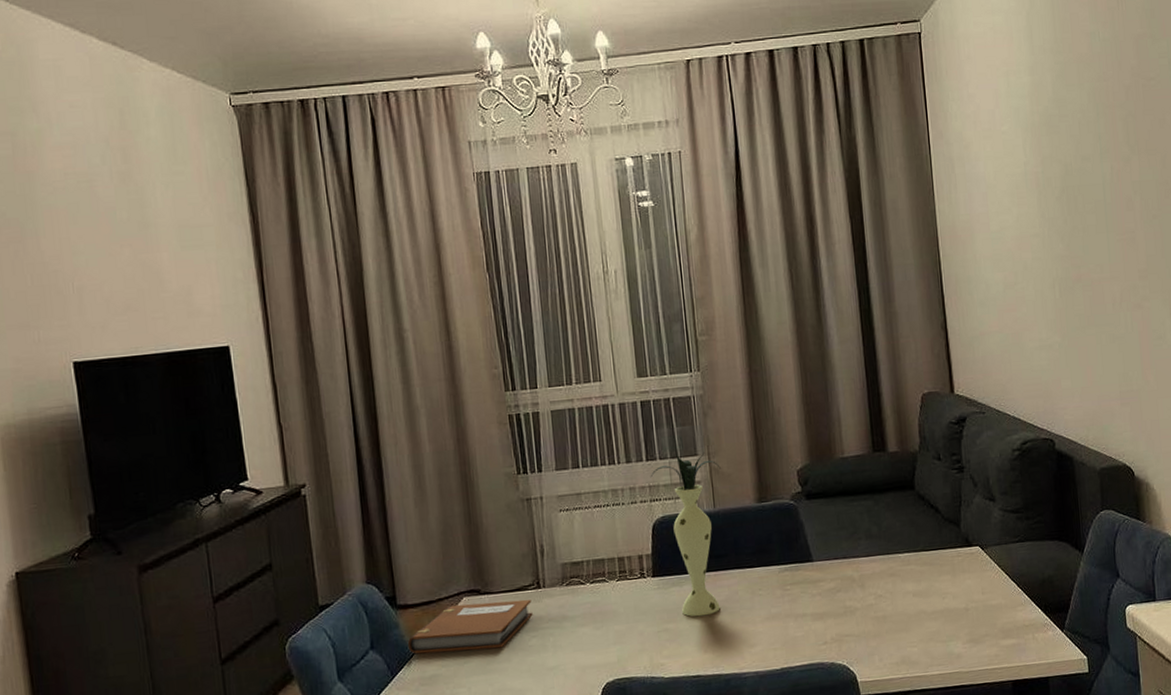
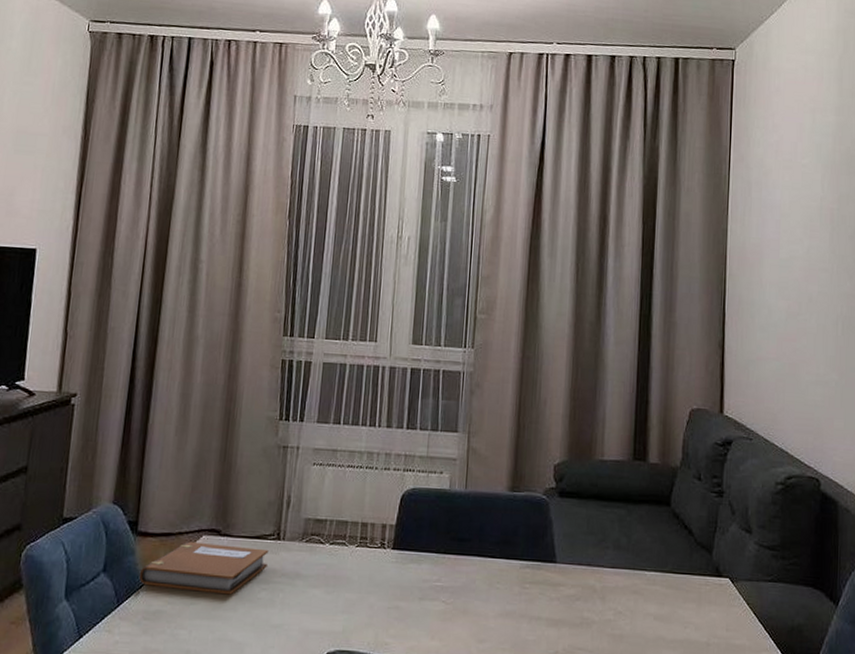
vase: present [650,453,721,617] -> none [407,426,479,600]

